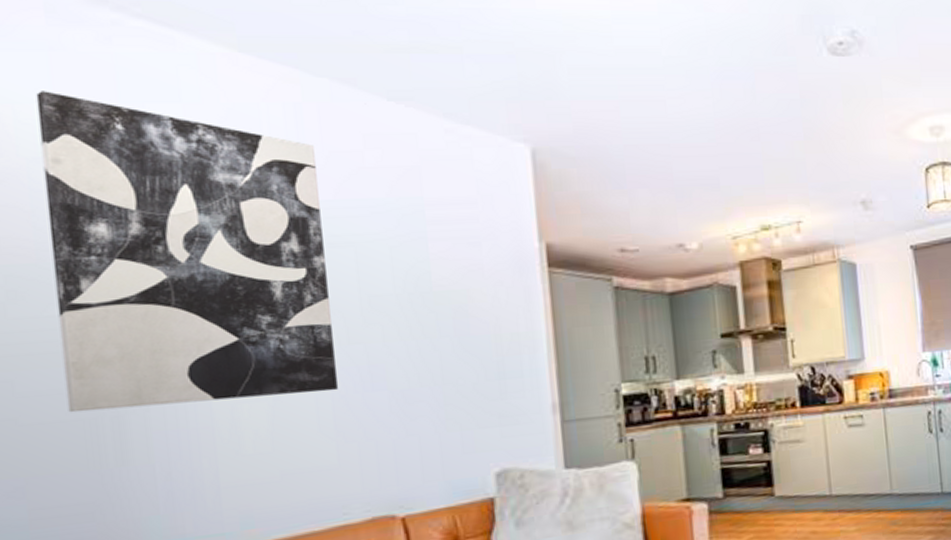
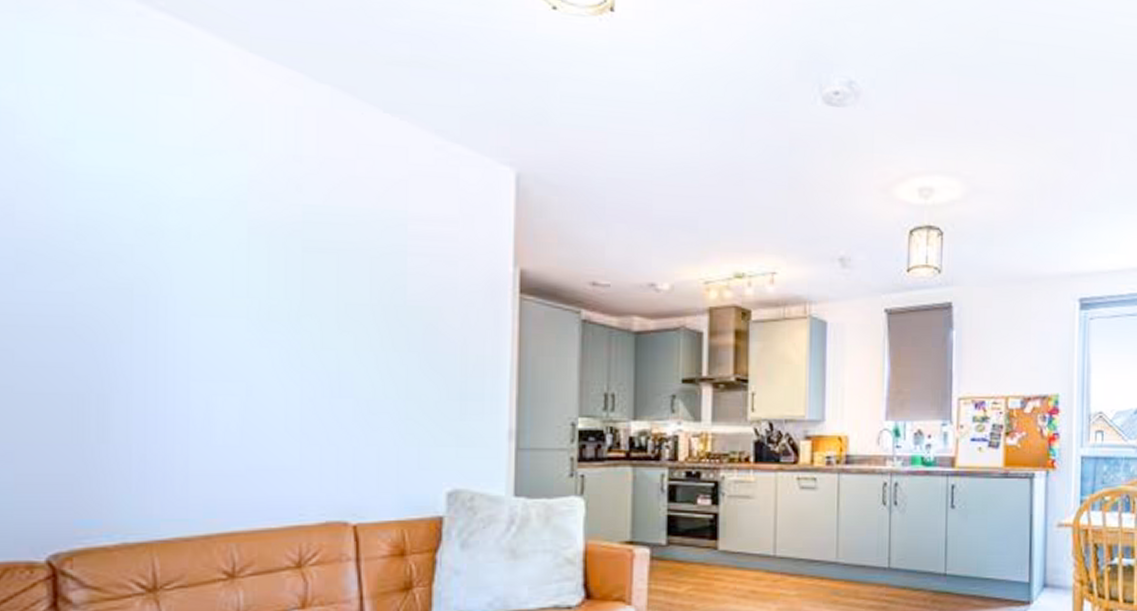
wall art: present [36,91,339,413] -> none [59,74,310,393]

